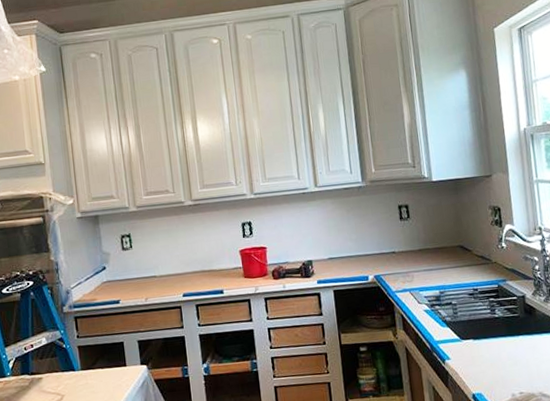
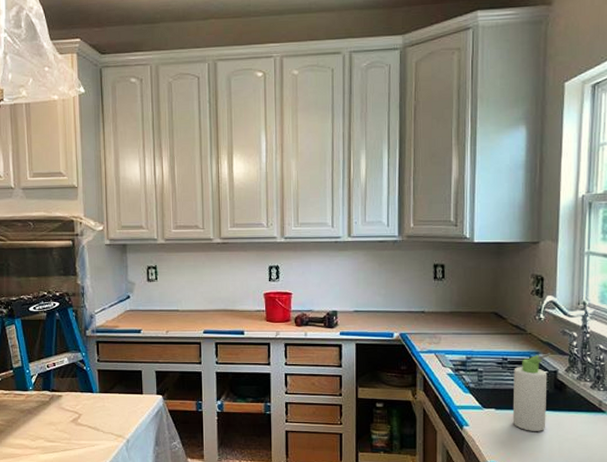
bottle: none [485,279,522,358] -> present [512,353,551,431]

